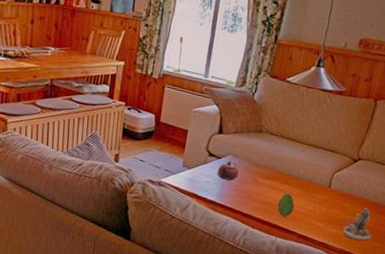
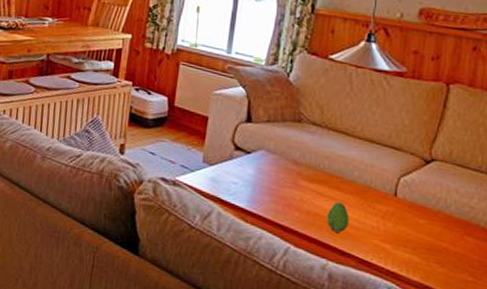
teapot: present [217,160,239,180] -> none [246,156,274,182]
succulent planter: present [342,207,373,241] -> none [418,225,461,272]

